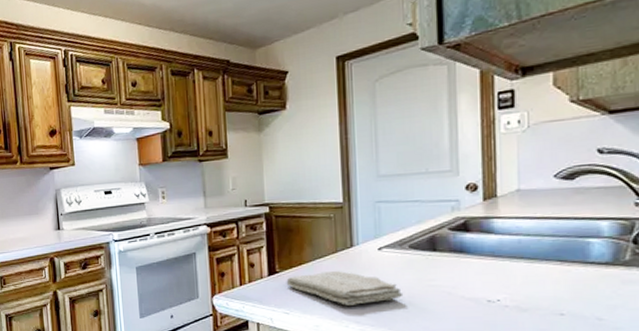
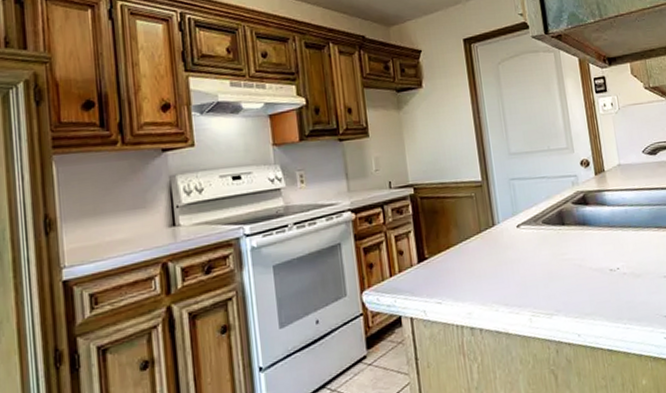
washcloth: present [286,270,404,306] -> none [436,251,543,288]

